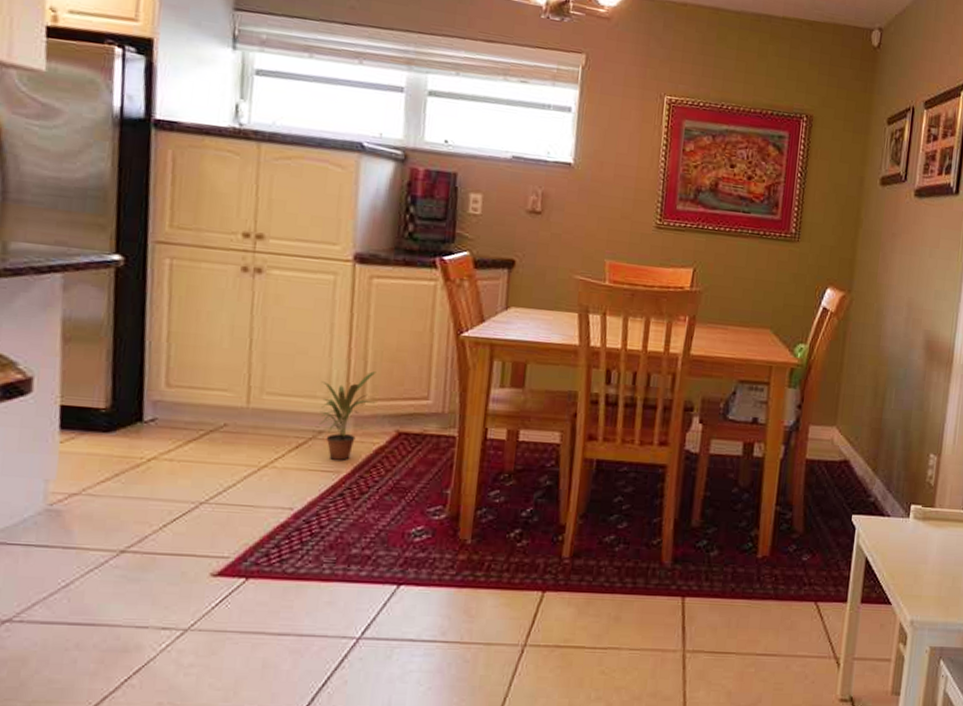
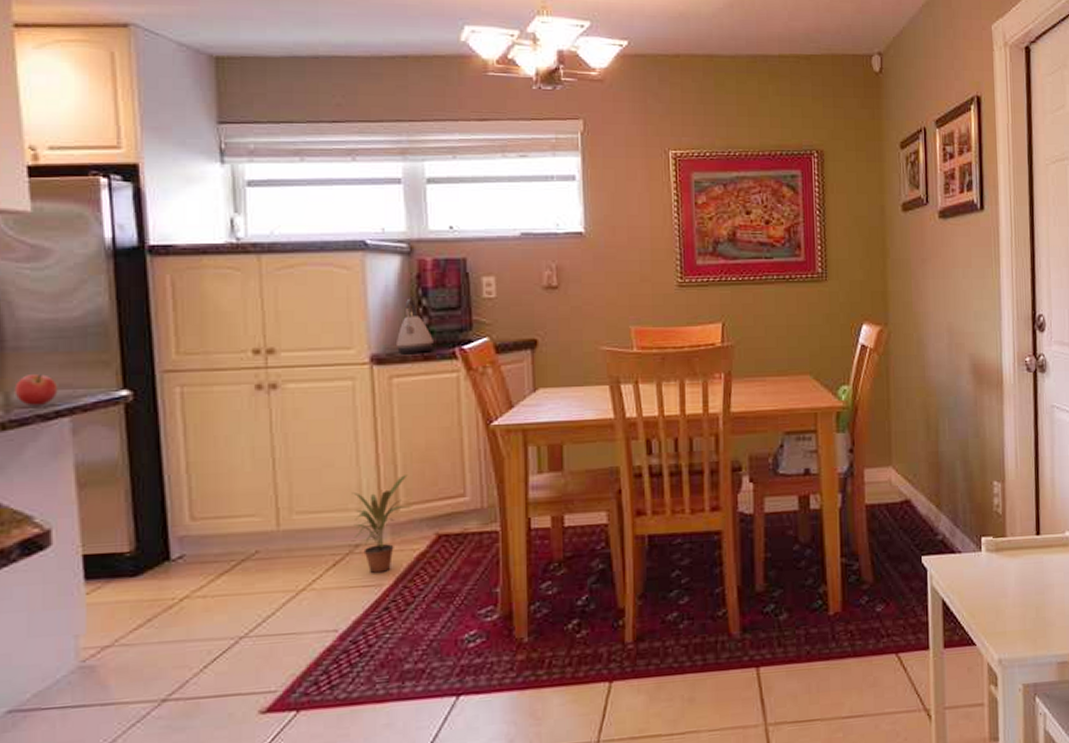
fruit: none [11,227,54,260] -> present [14,374,58,407]
kettle: none [379,205,416,259] -> present [395,299,433,355]

